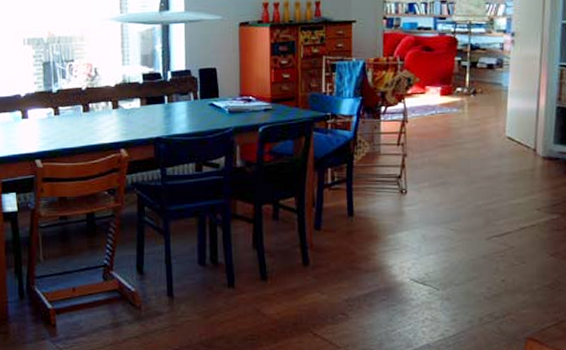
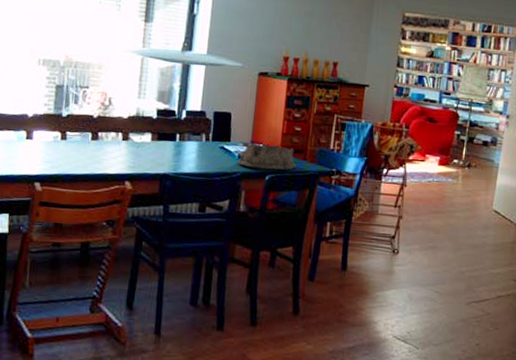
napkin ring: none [228,95,290,122] -> present [237,142,297,170]

